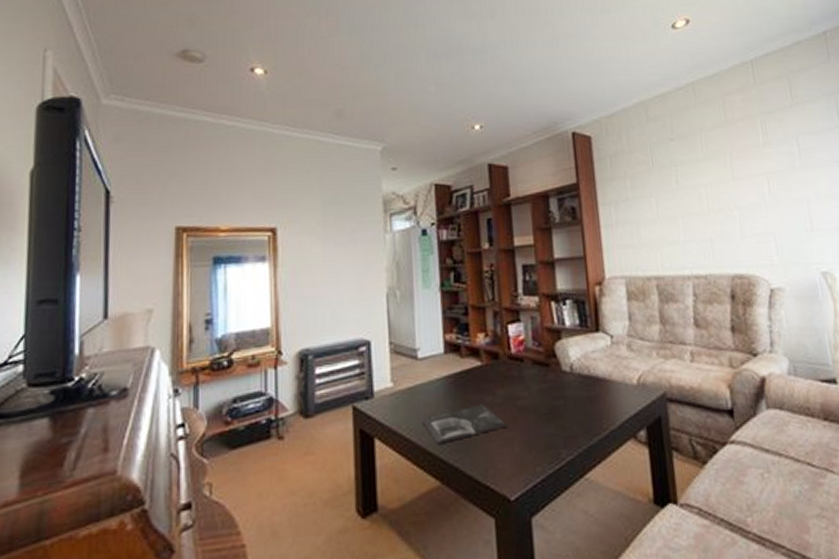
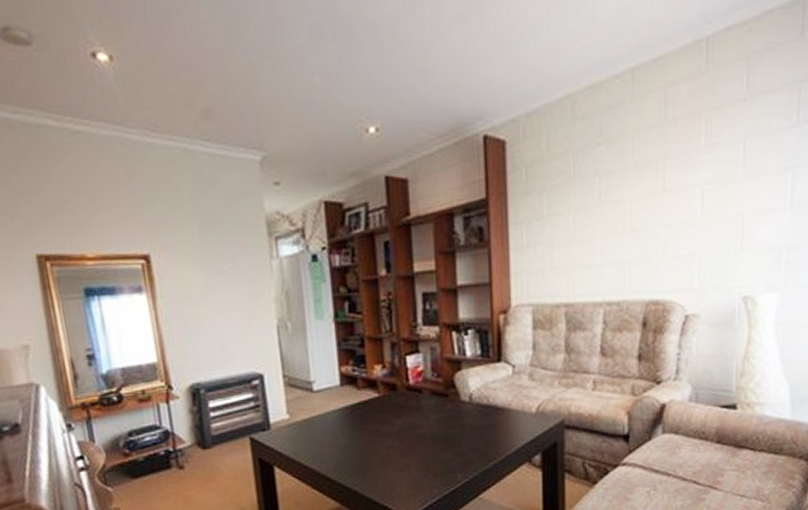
magazine: present [422,404,507,444] -> none [320,434,404,470]

